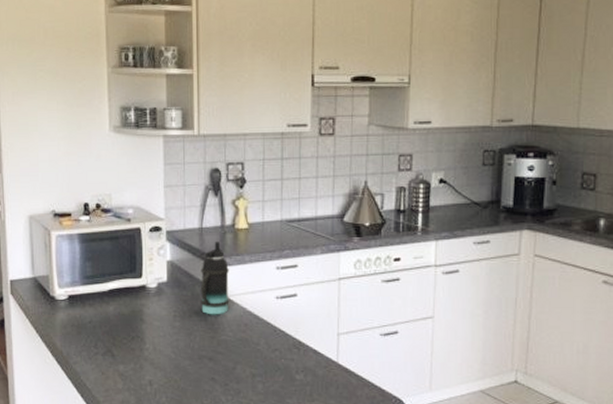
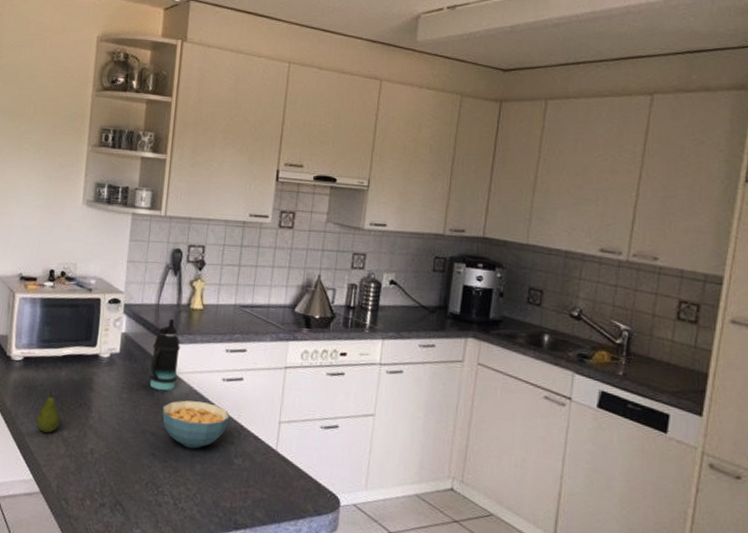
fruit: none [89,328,115,369] -> present [36,392,61,433]
cereal bowl: none [217,322,287,370] -> present [162,400,230,449]

